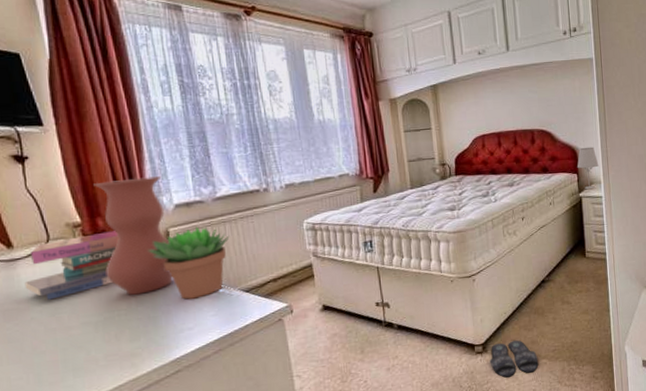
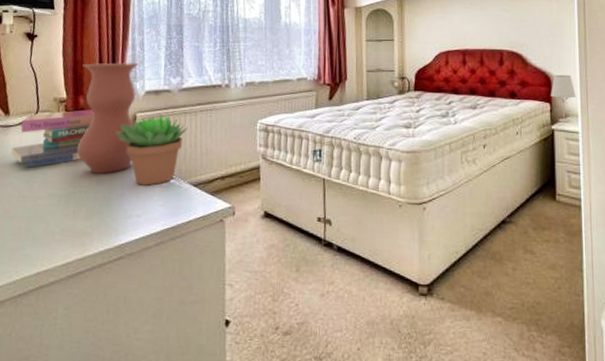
slippers: present [490,340,539,378] -> none [435,287,492,331]

